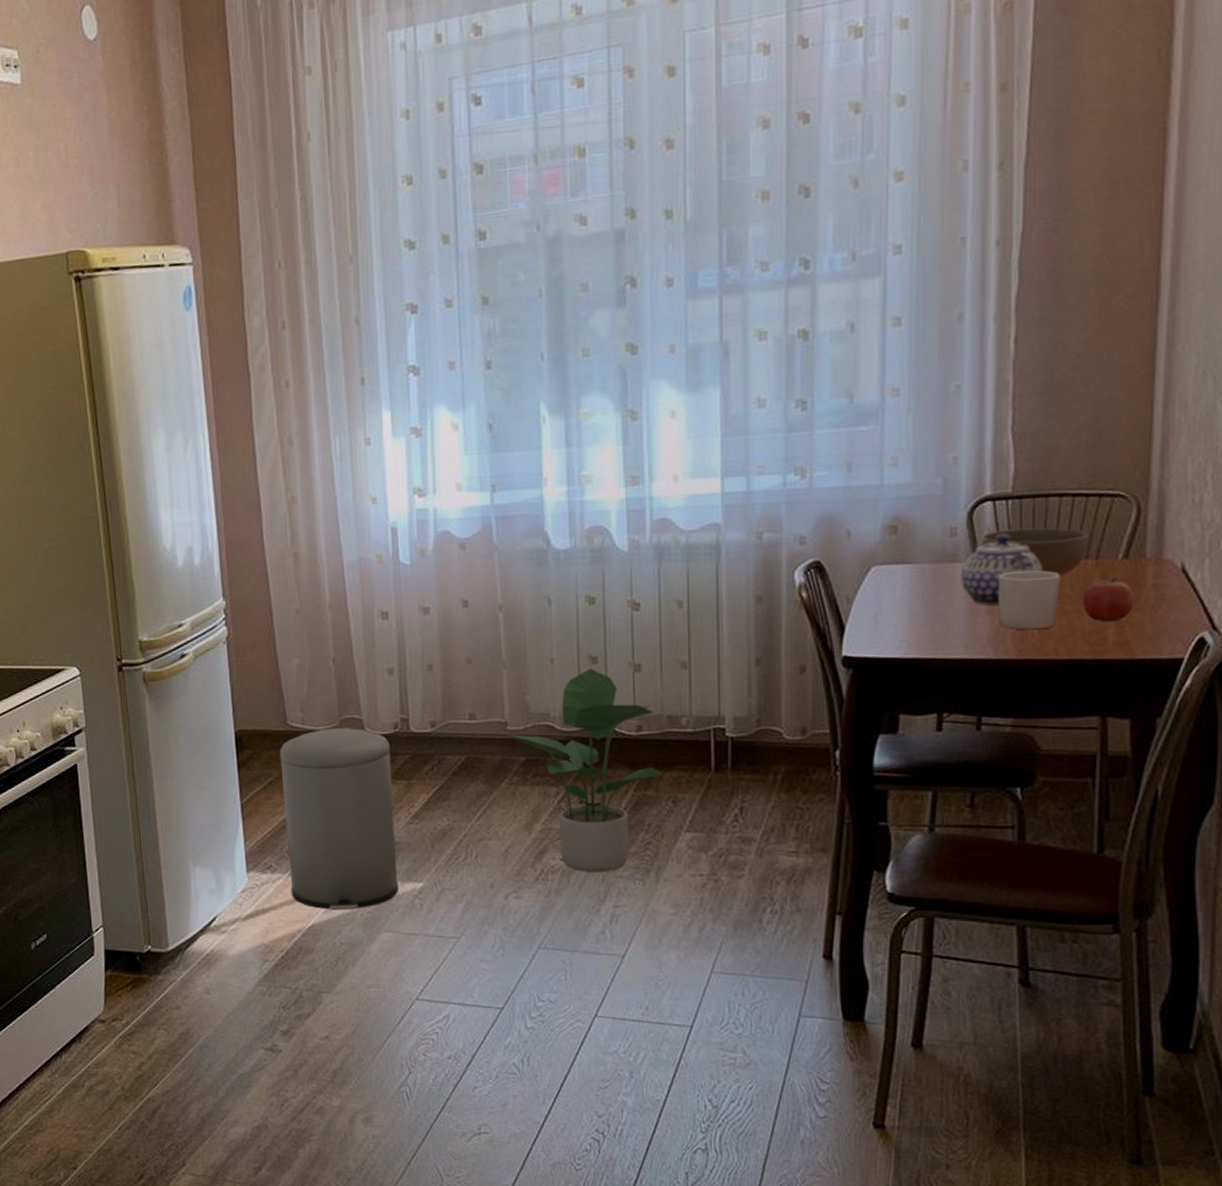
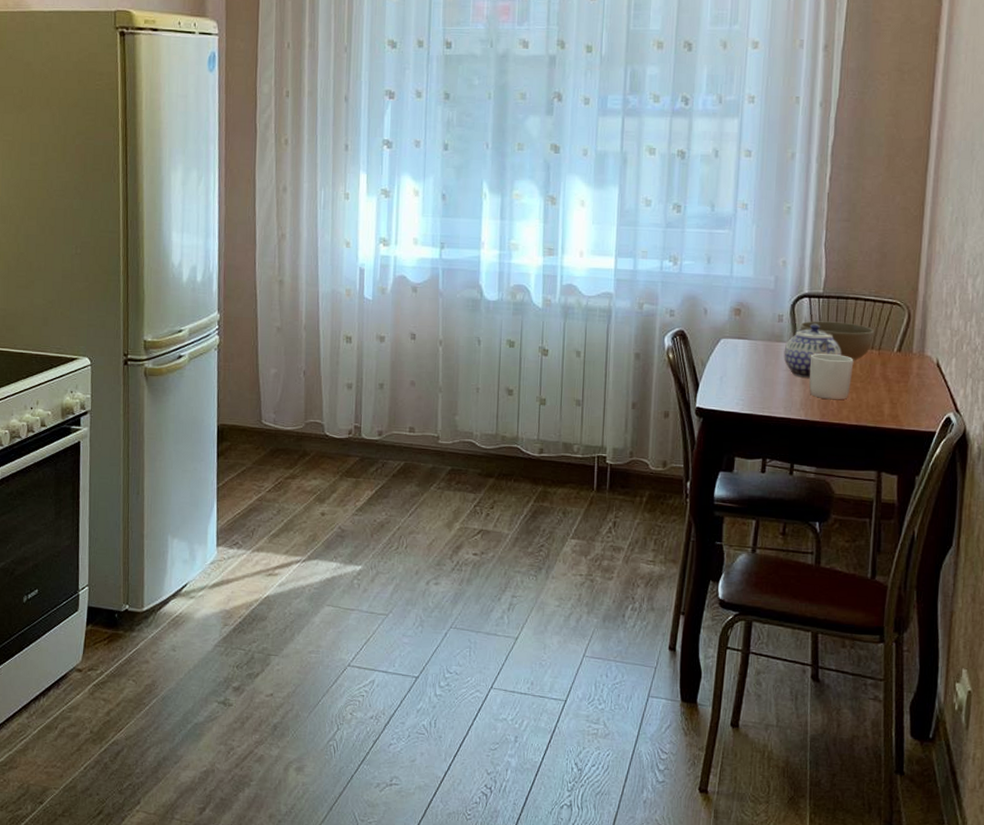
pedal bin: present [280,727,398,910] -> none [252,429,344,585]
potted plant: present [507,668,664,873] -> none [438,398,557,568]
fruit: present [1083,577,1135,622] -> none [868,365,904,399]

